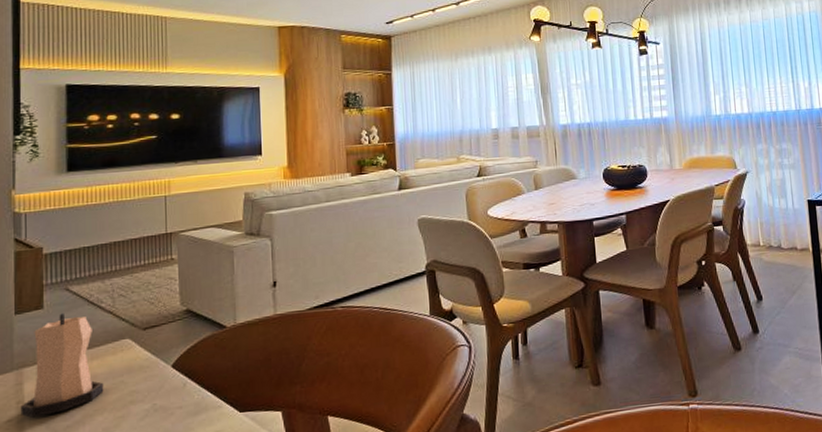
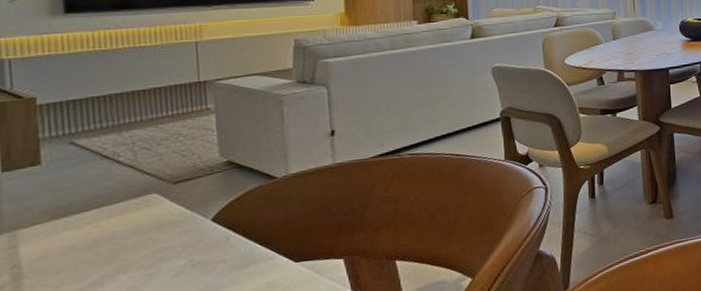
candle: present [20,312,104,418] -> none [16,168,127,283]

